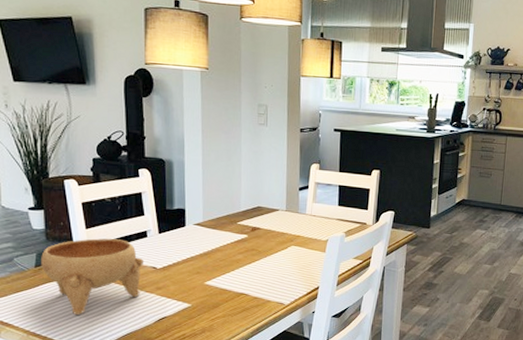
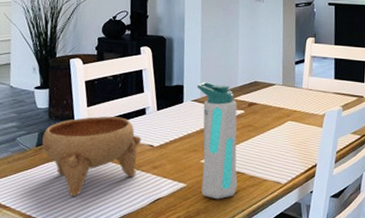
water bottle: none [199,205,242,319] -> present [197,81,238,200]

